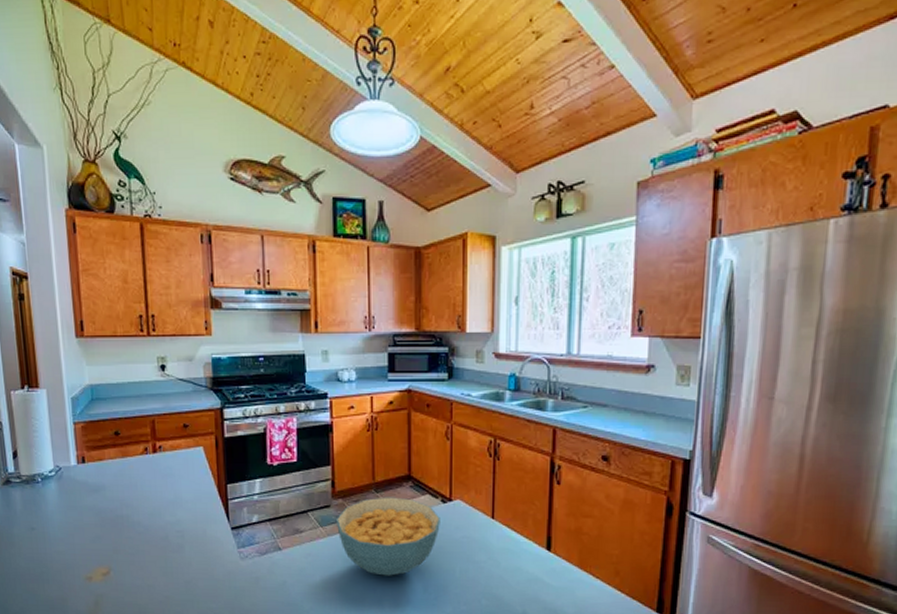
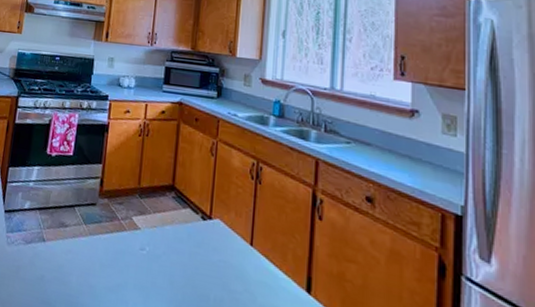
cereal bowl: present [337,497,440,576] -> none [99,203,199,291]

